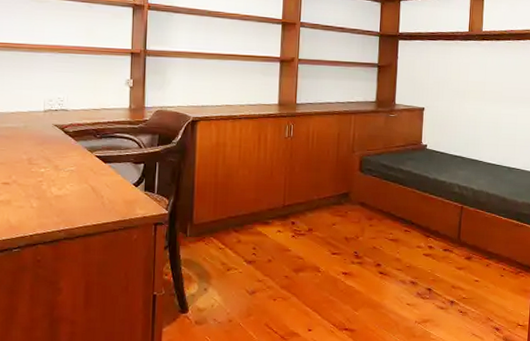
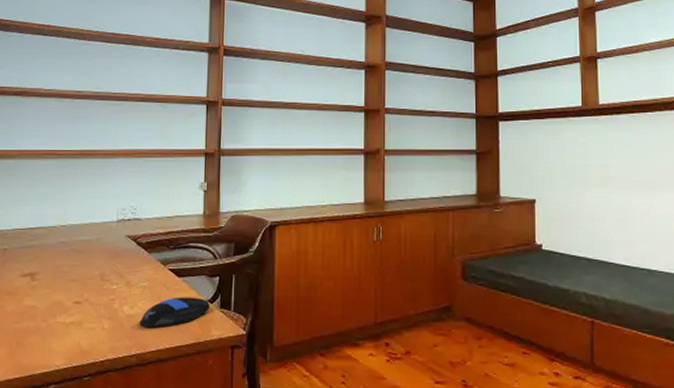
computer mouse: none [67,180,135,207] -> present [139,297,210,327]

